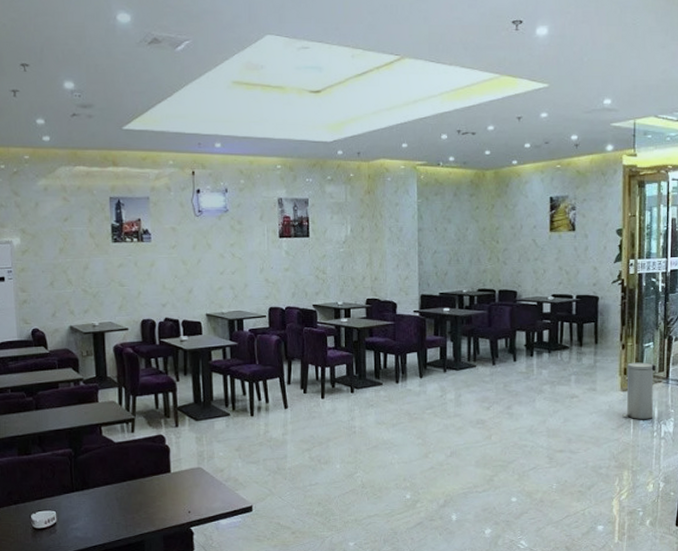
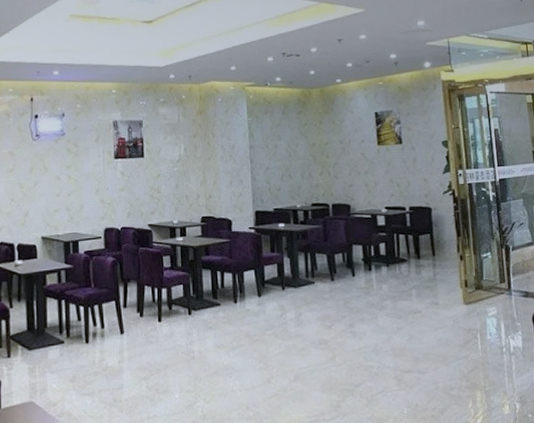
pedal bin: present [622,362,656,420] -> none [467,273,499,335]

